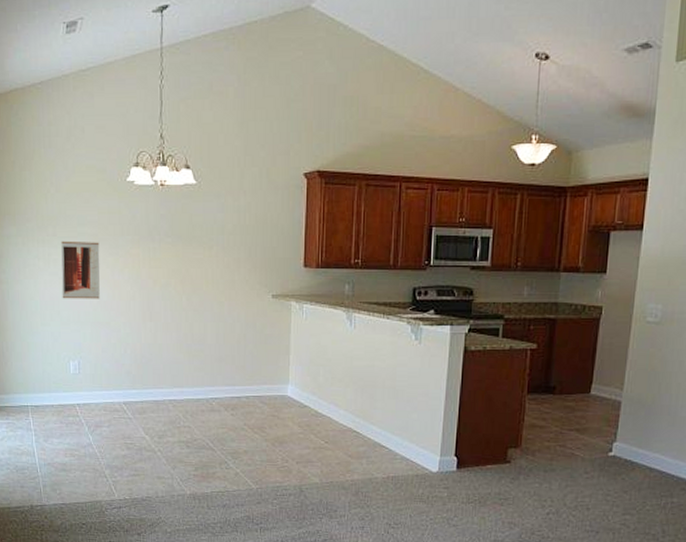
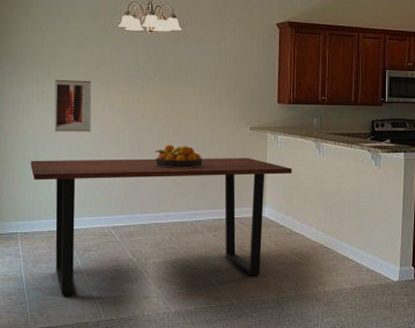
dining table: none [38,329,319,472] -> present [30,158,293,295]
fruit bowl: none [167,313,220,340] -> present [154,144,203,168]

